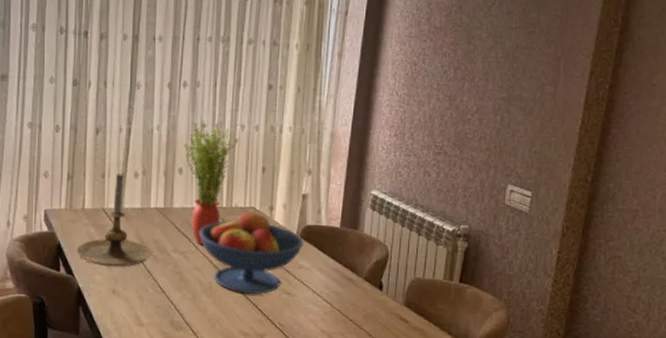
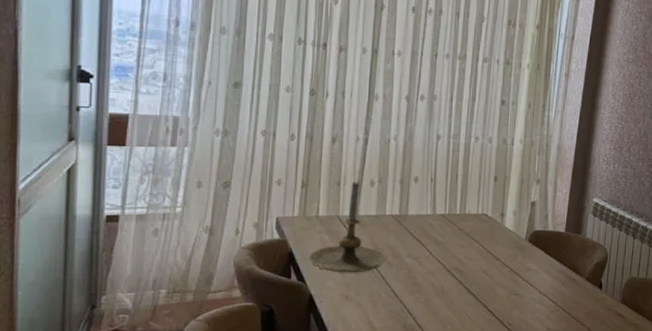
potted plant: present [183,119,239,244] -> none [419,131,473,249]
fruit bowl: present [200,210,304,295] -> none [433,217,532,297]

